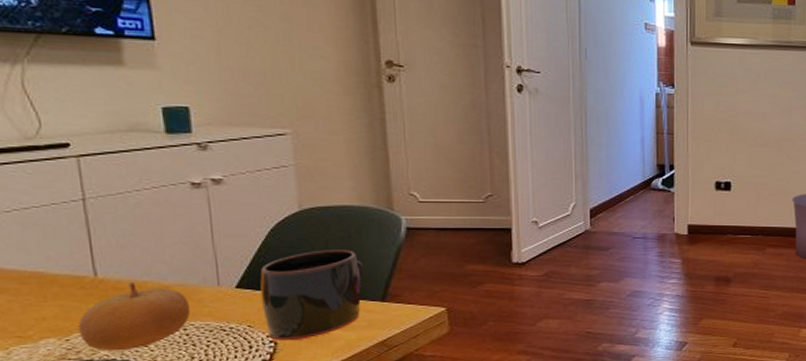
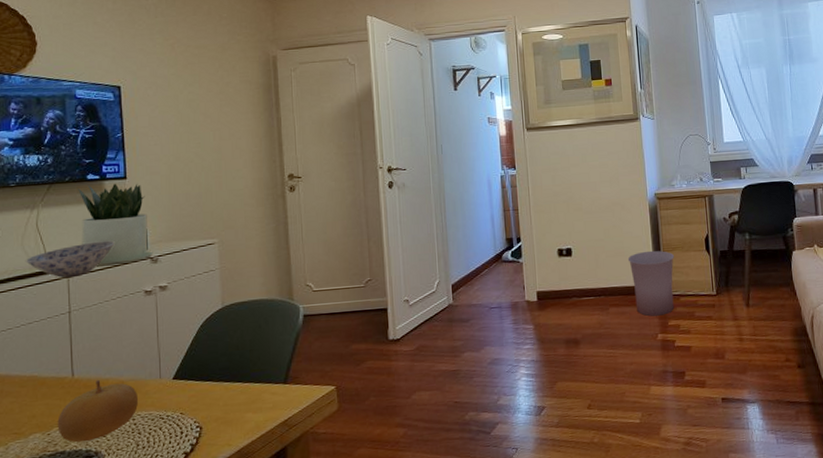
bowl: none [9,115,144,158] -> present [25,240,115,279]
planter: none [82,42,201,148] -> present [78,183,153,267]
mug: present [260,250,365,341] -> none [191,338,271,426]

